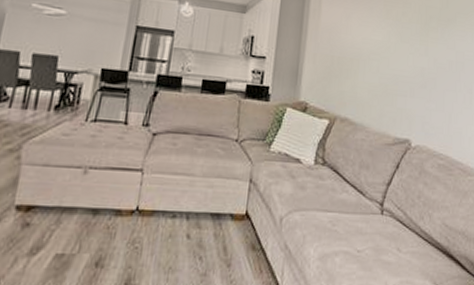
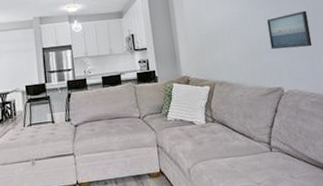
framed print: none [407,56,454,100] -> present [266,10,313,50]

